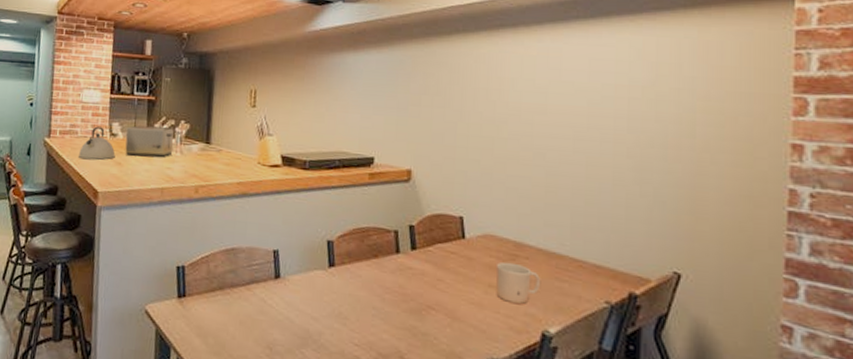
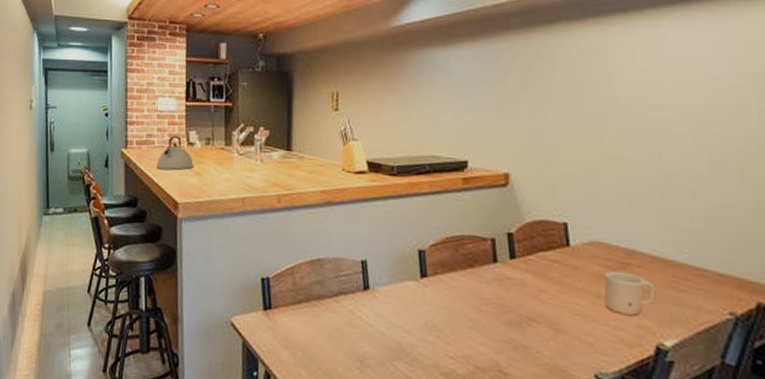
toaster: present [125,125,174,158] -> none [203,133,254,167]

